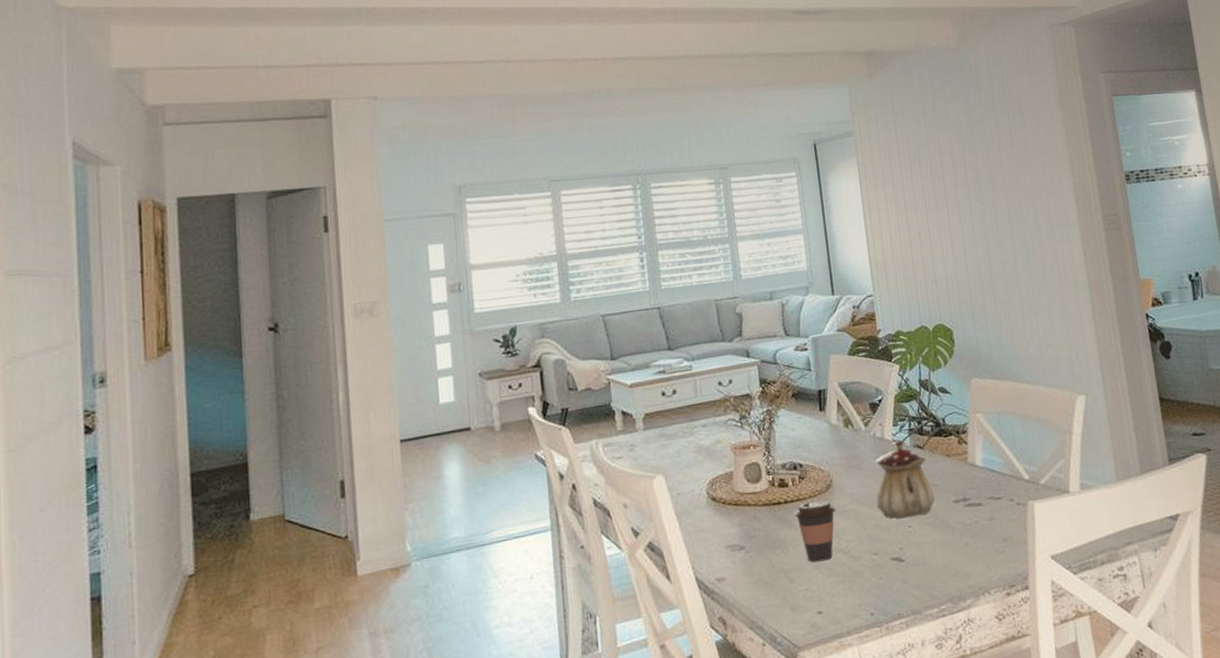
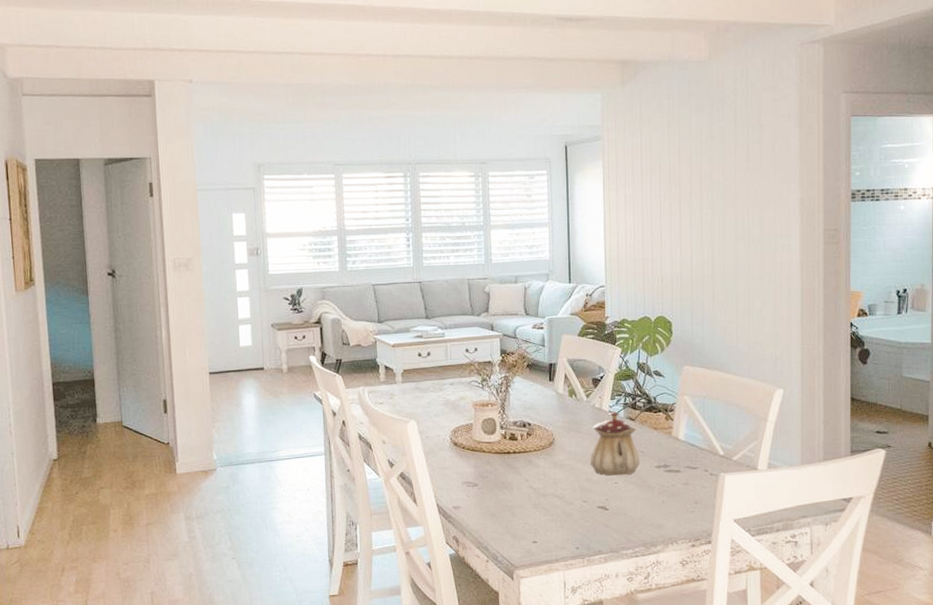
coffee cup: present [794,500,837,563] -> none [521,454,556,503]

